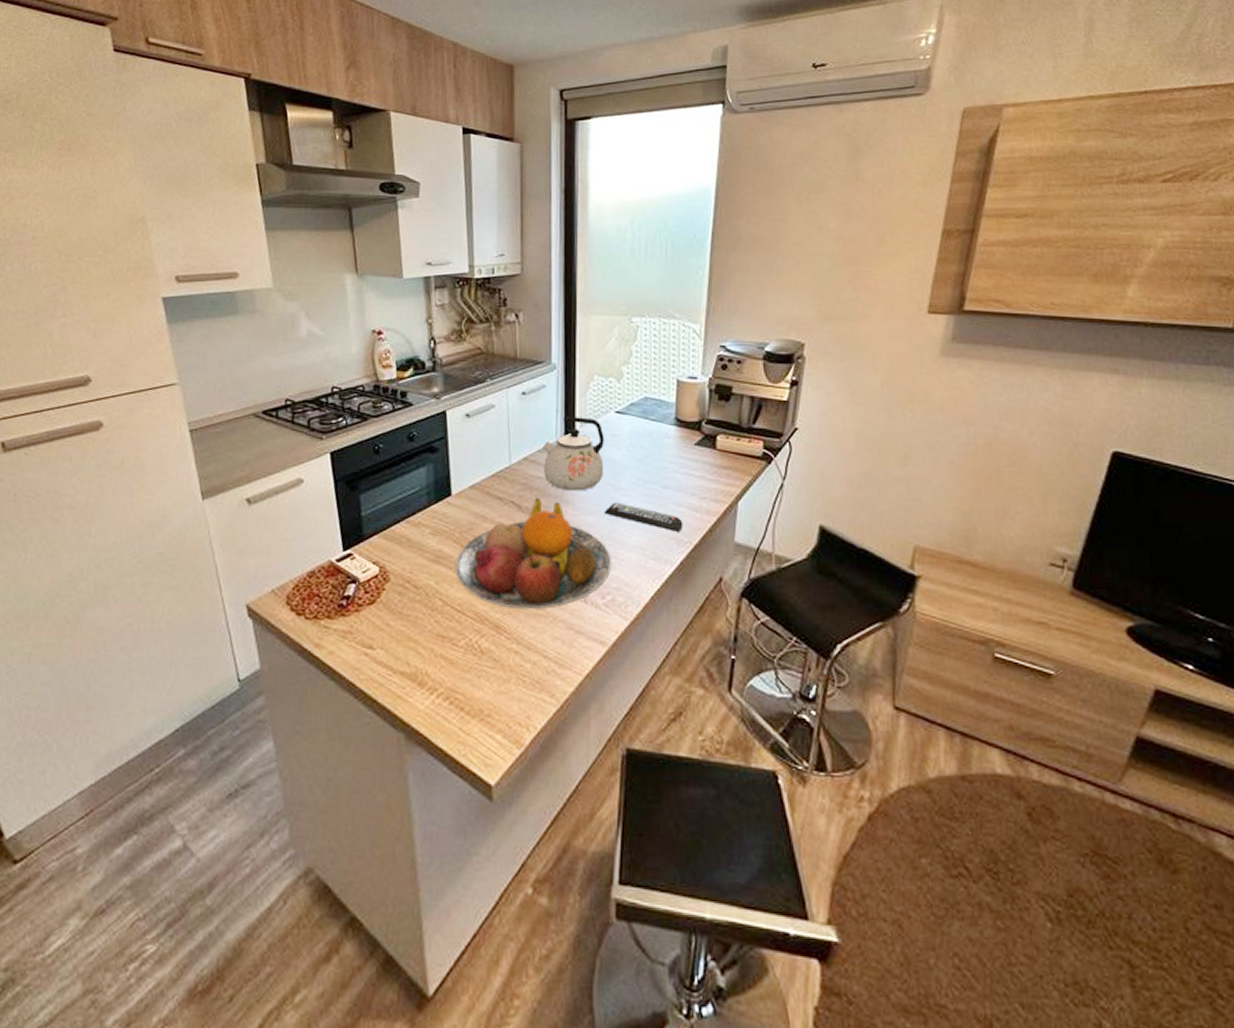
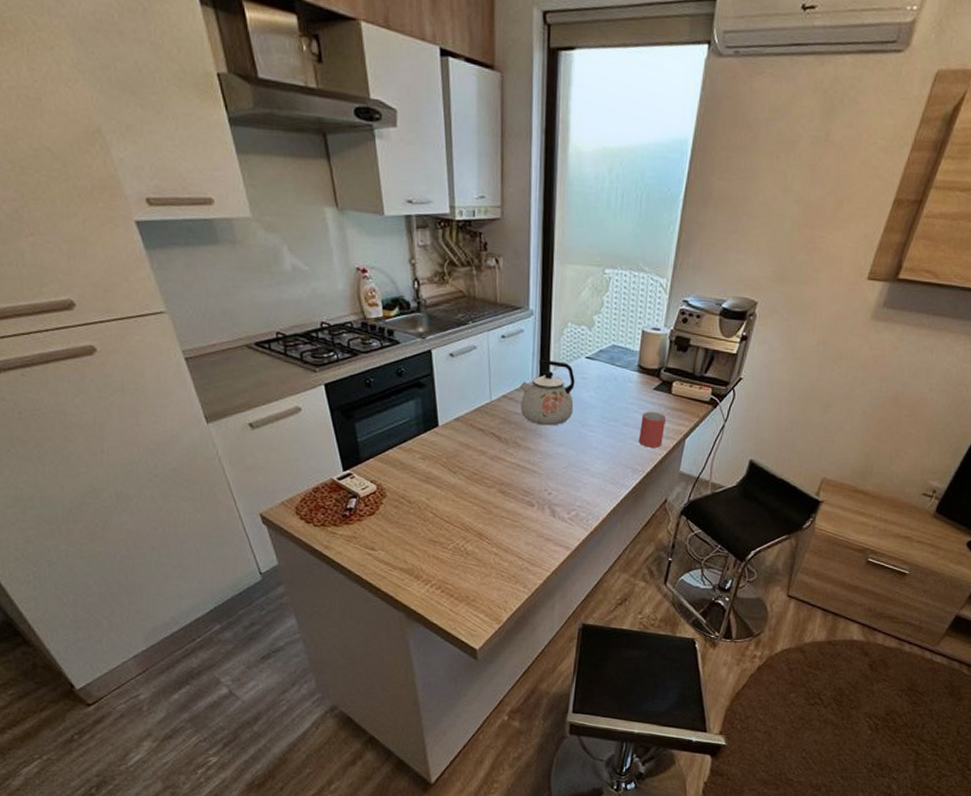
fruit bowl: present [454,498,612,610] -> none [443,431,578,522]
remote control: present [604,502,683,532] -> none [572,436,639,462]
mug: none [682,470,713,513] -> present [638,411,667,448]

